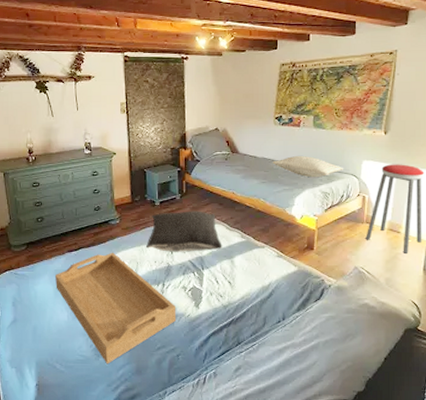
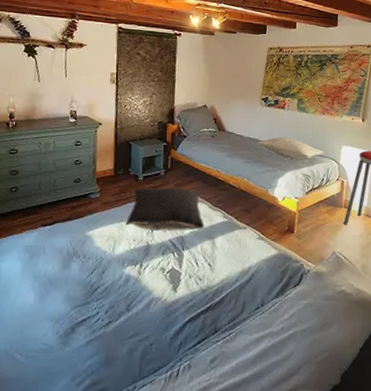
serving tray: present [55,252,177,364] -> none [24,228,153,355]

